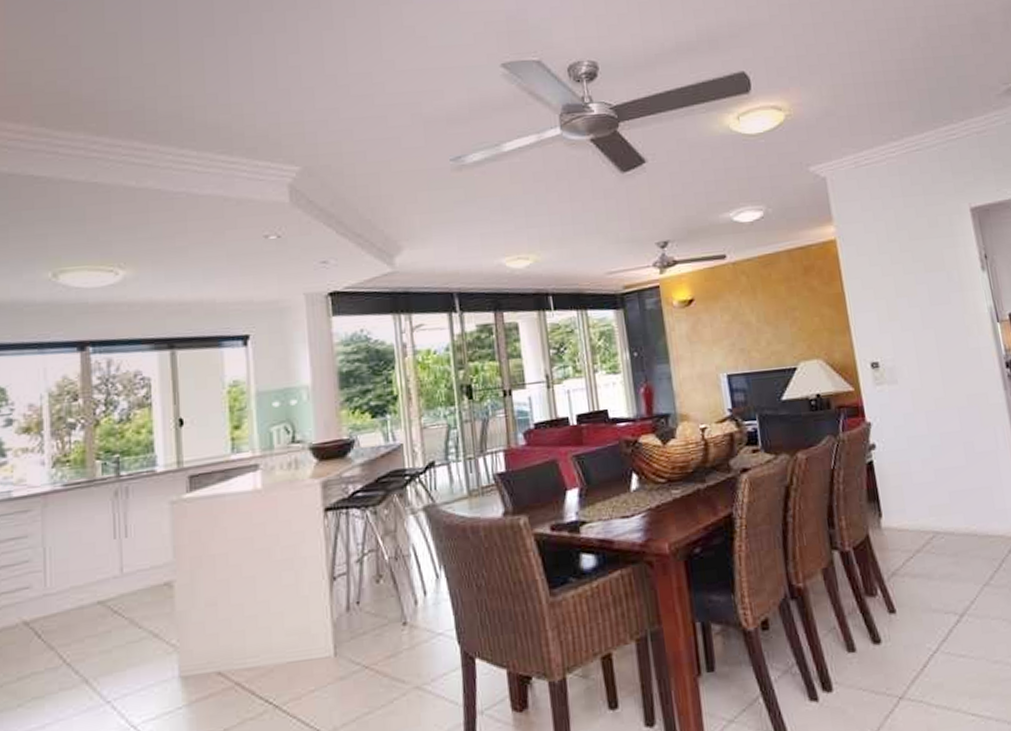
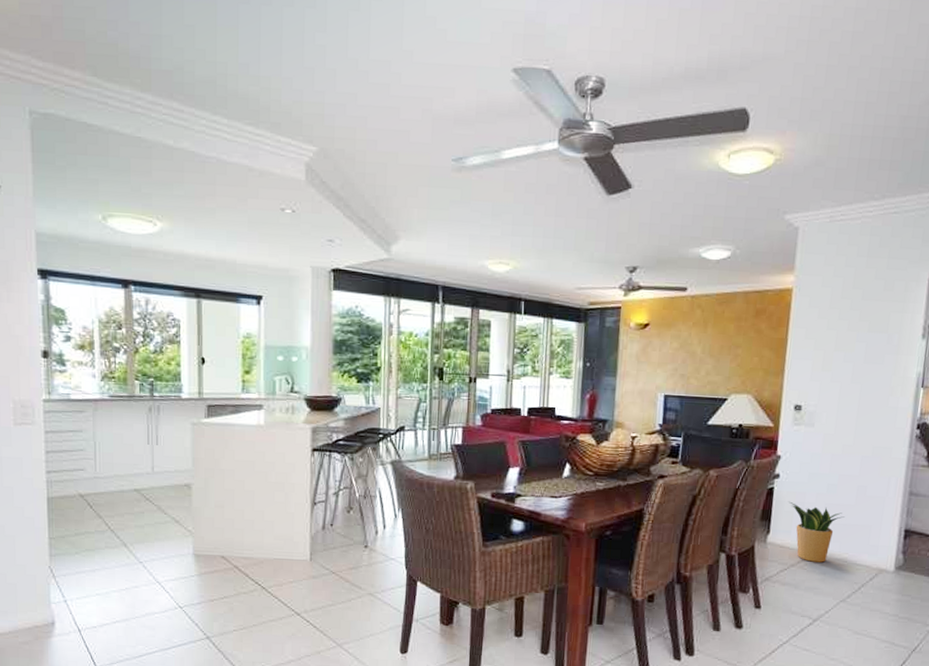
potted plant: none [893,473,959,543] -> present [789,501,844,563]

